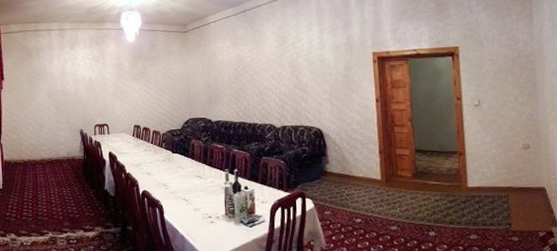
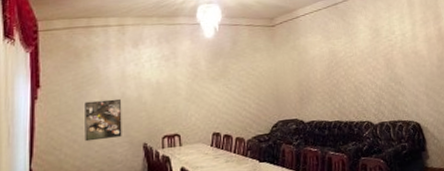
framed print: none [36,91,64,125] -> present [85,98,122,142]

